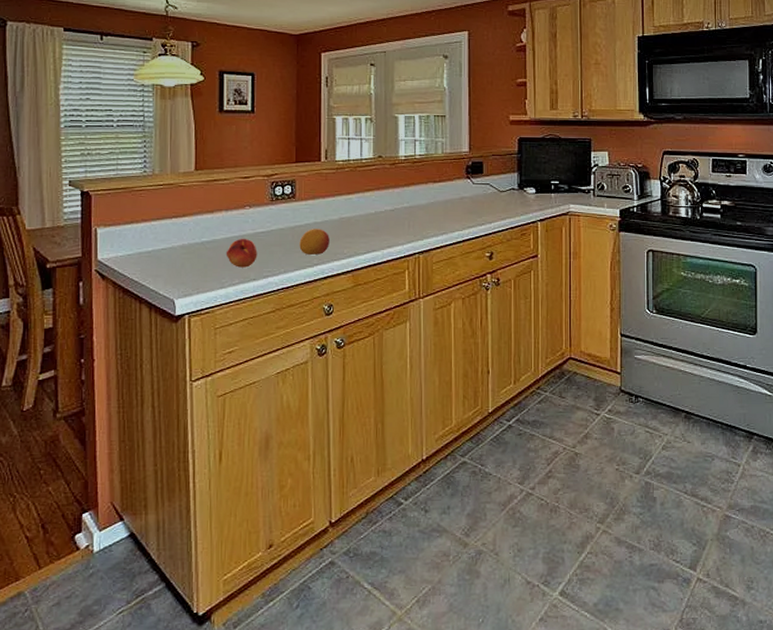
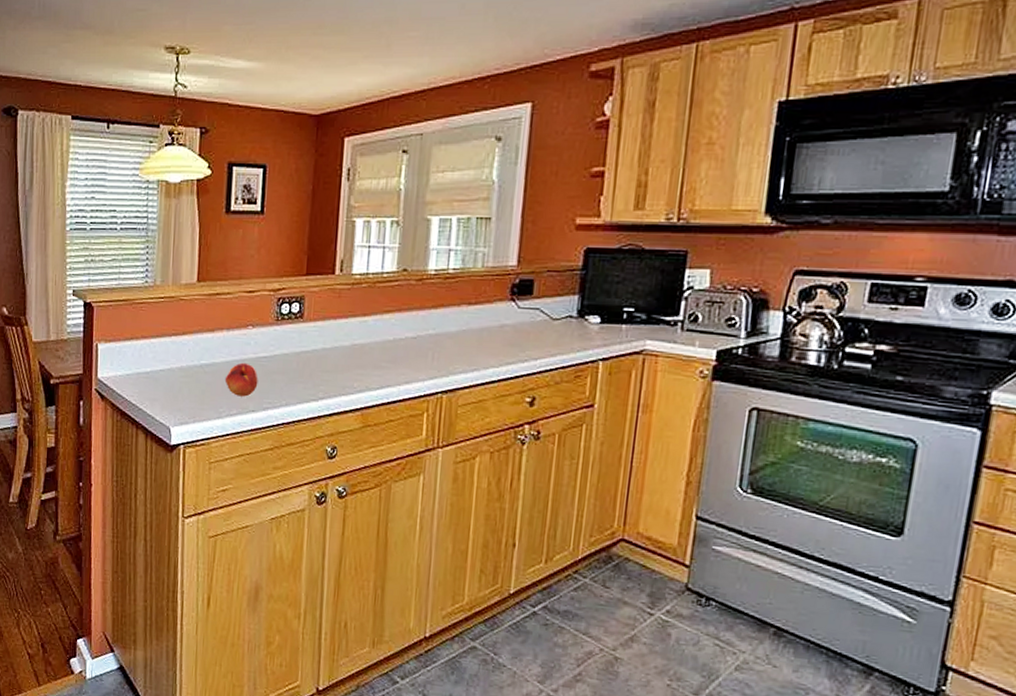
fruit: present [299,229,329,256] -> none [304,356,339,388]

